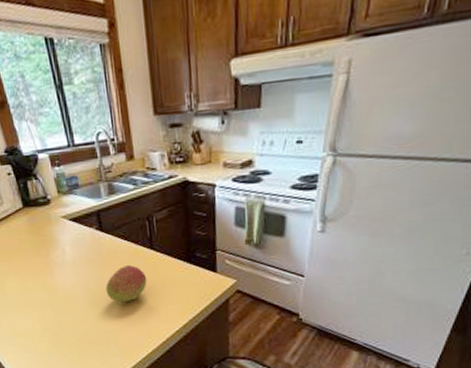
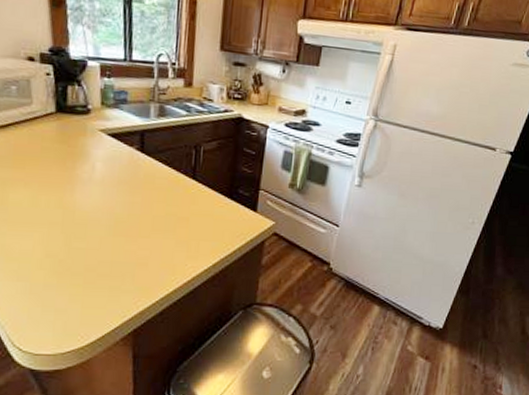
fruit: present [105,264,147,303] -> none [133,191,183,233]

